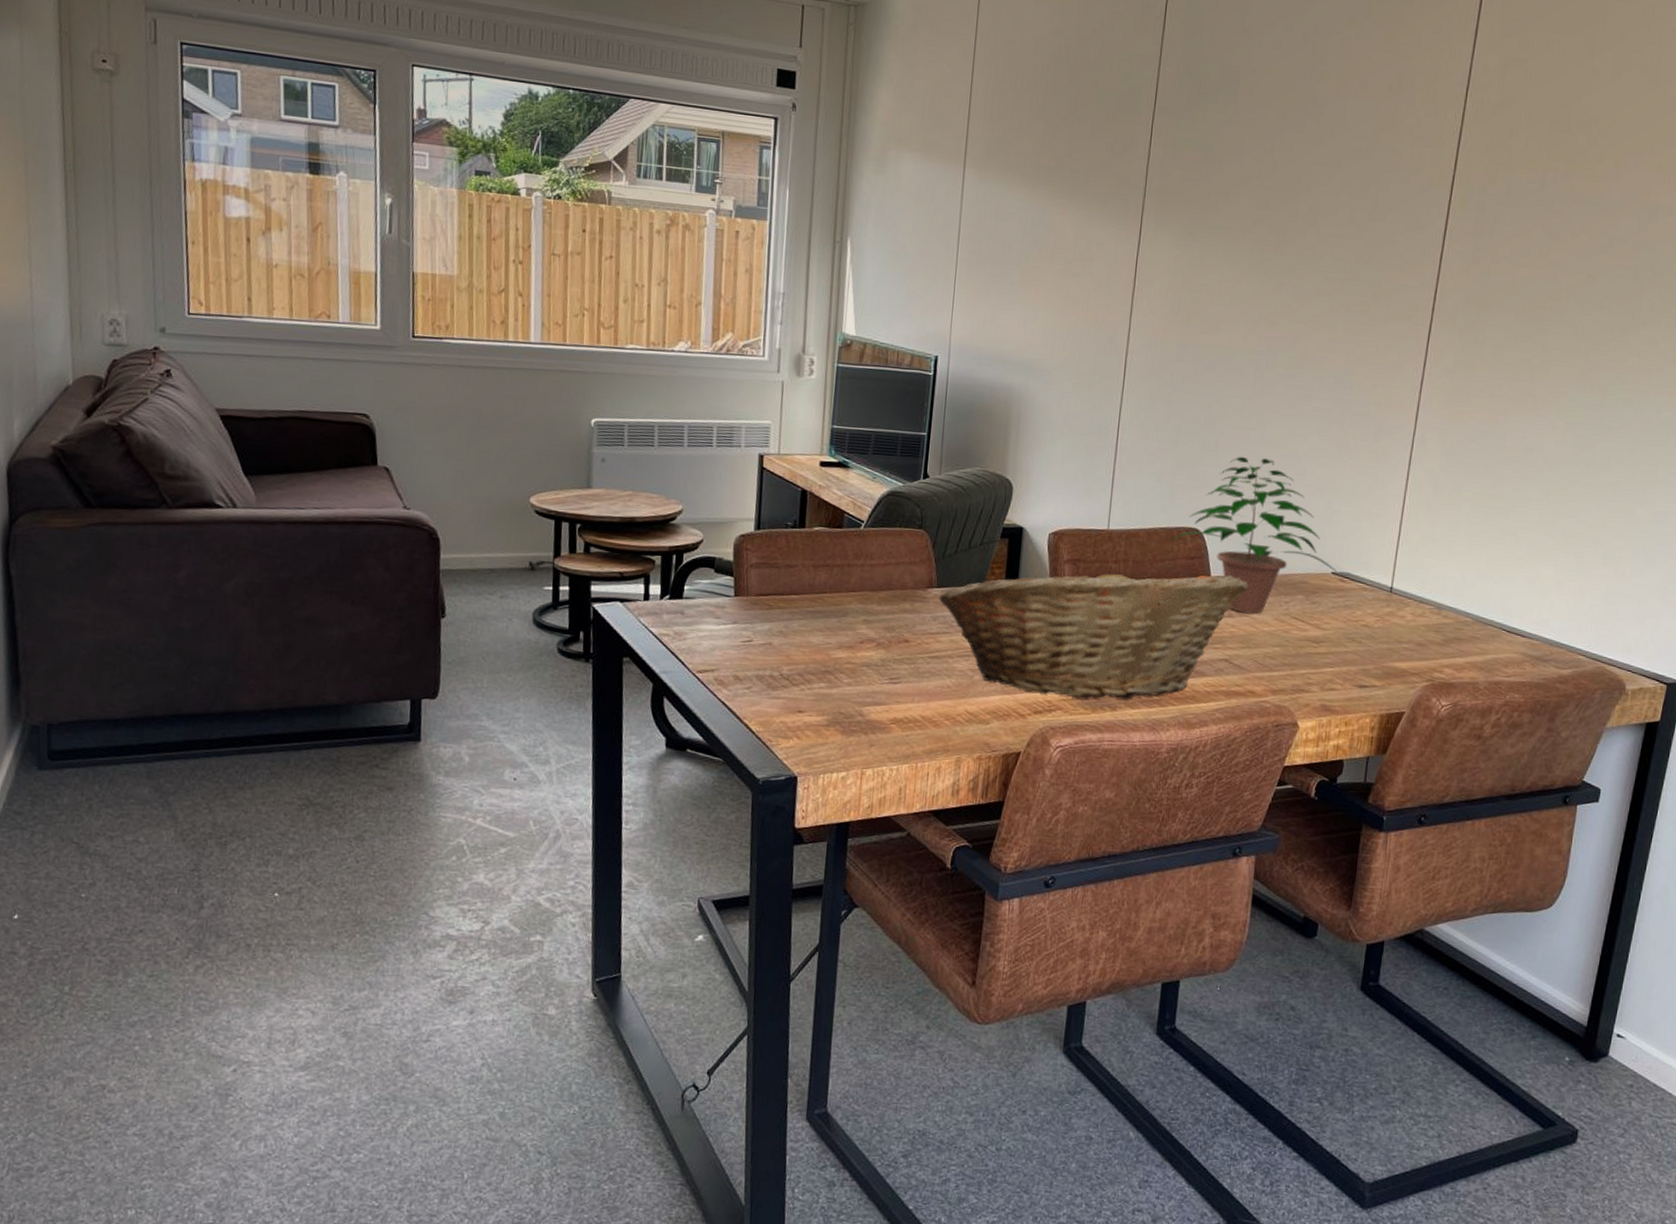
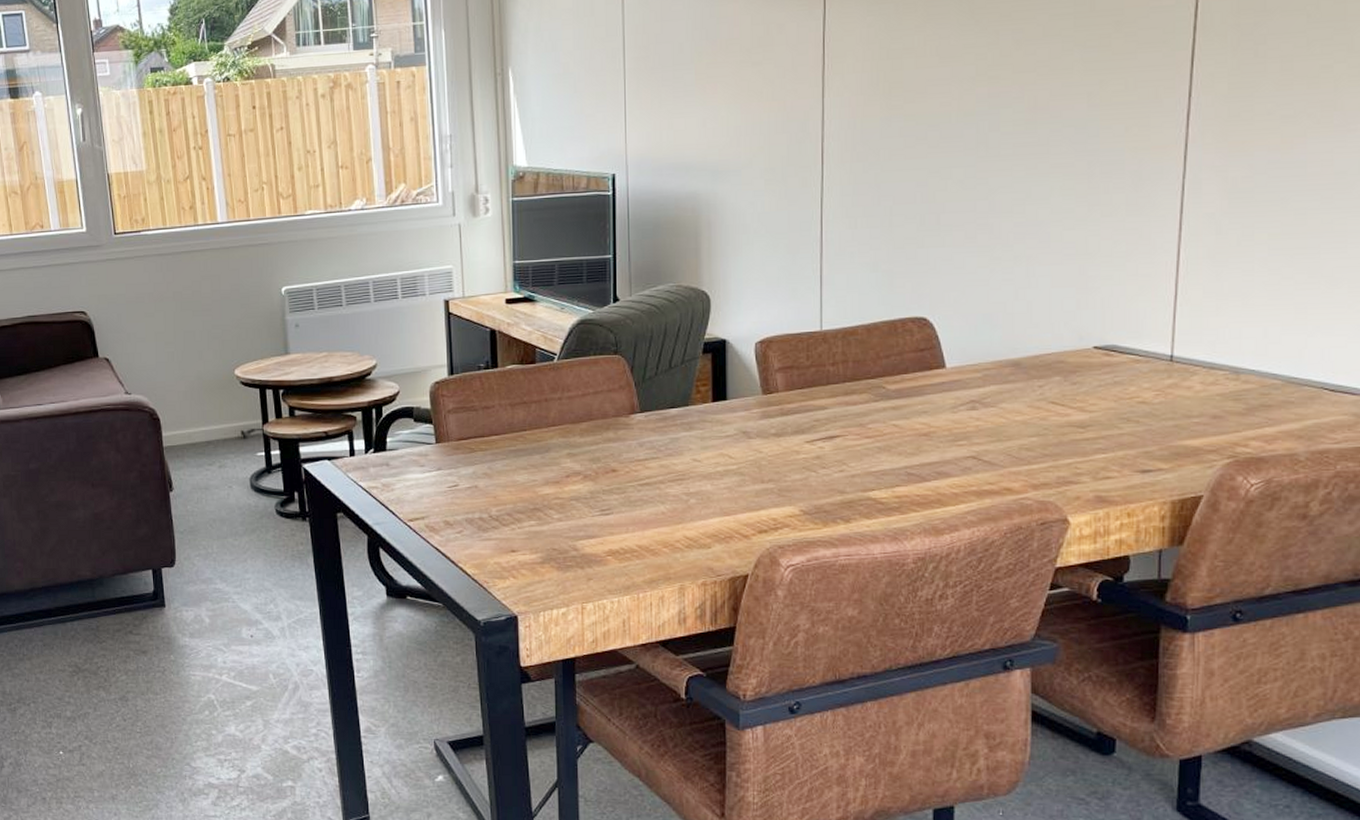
fruit basket: present [939,560,1248,700] -> none [643,364,992,513]
potted plant: present [1169,456,1337,614] -> none [893,229,1100,403]

